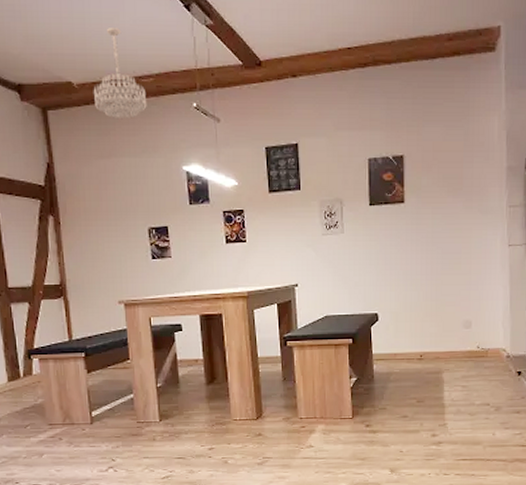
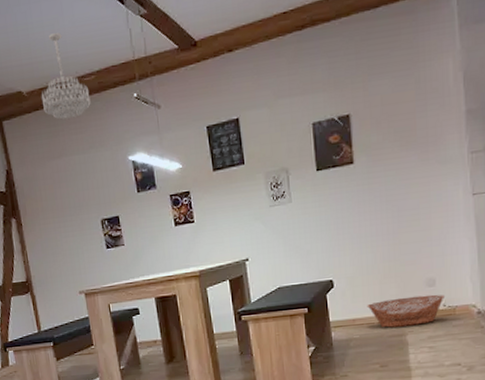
basket: none [408,336,479,364] -> present [367,294,444,328]

